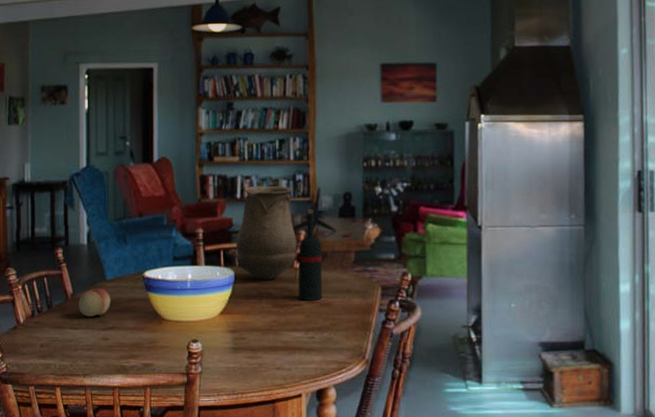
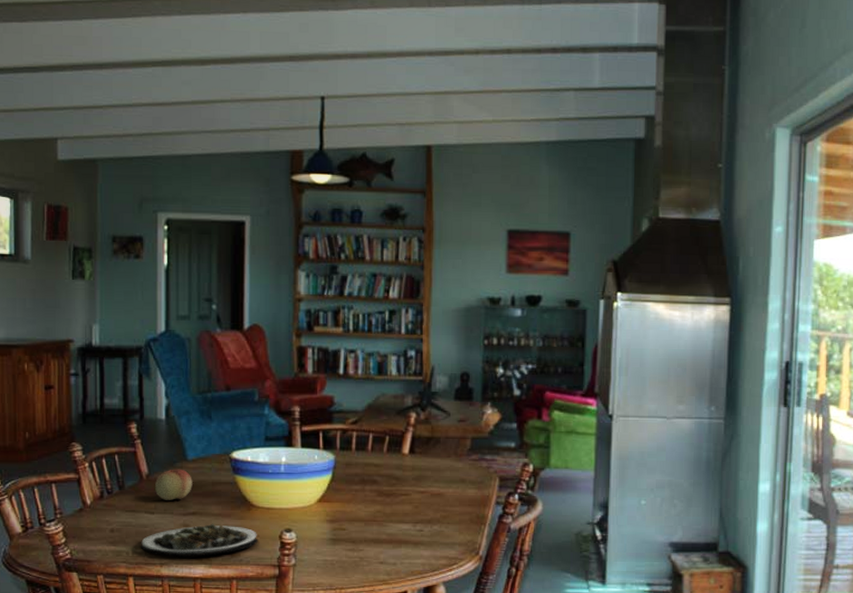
plate: none [67,336,169,368] -> present [141,523,258,557]
vase: present [232,185,297,280] -> none [333,361,406,466]
wine bottle: present [291,209,323,300] -> none [399,389,435,490]

